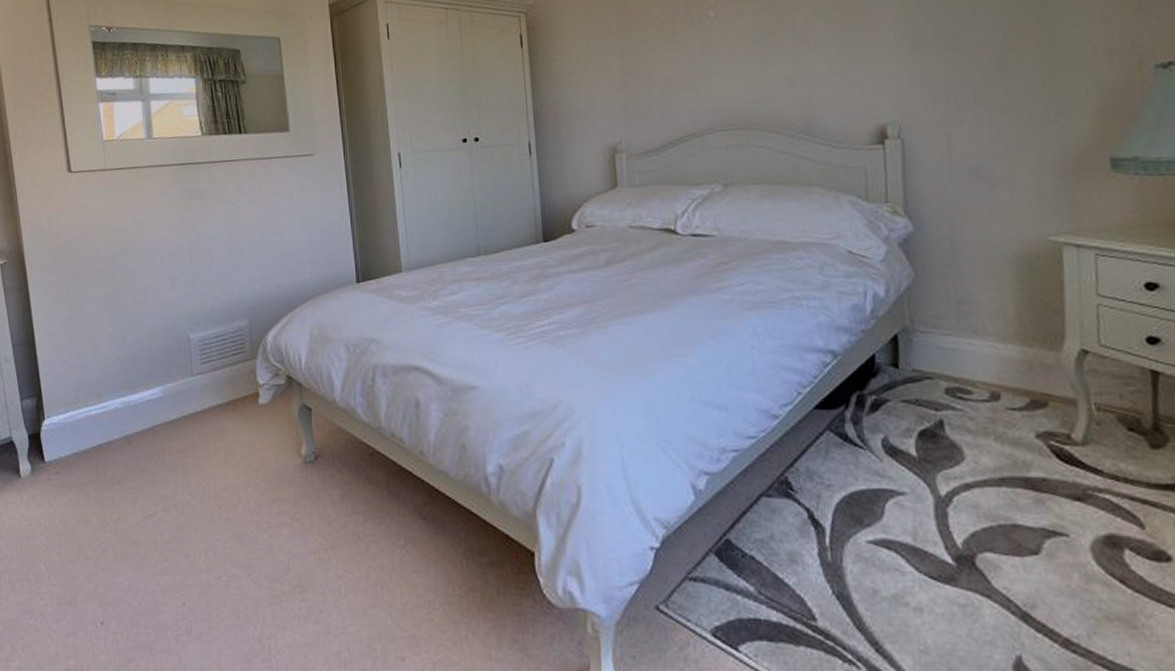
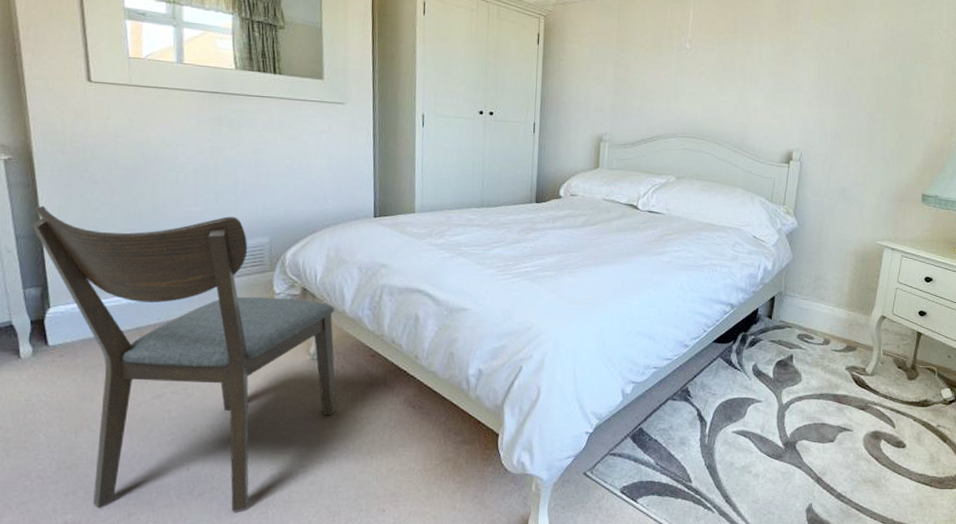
chair: none [26,299,336,658] -> present [32,205,337,511]

